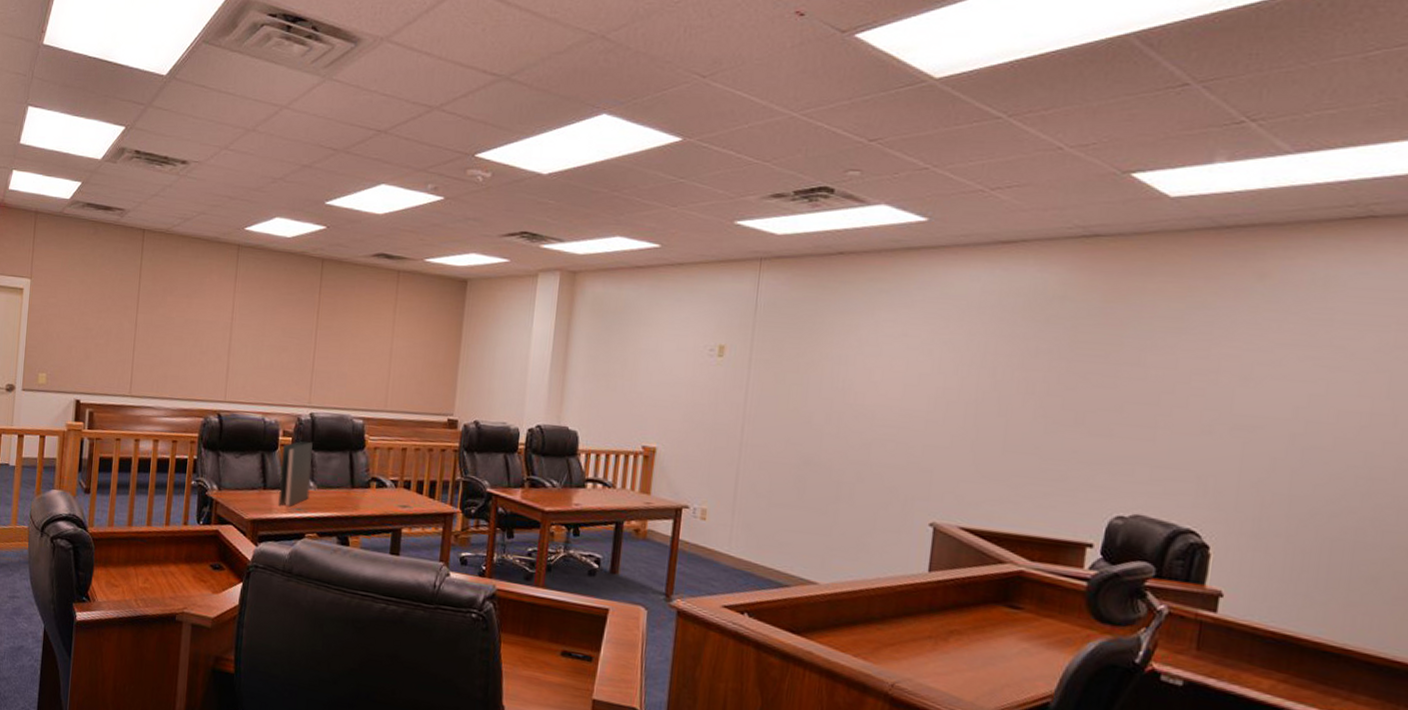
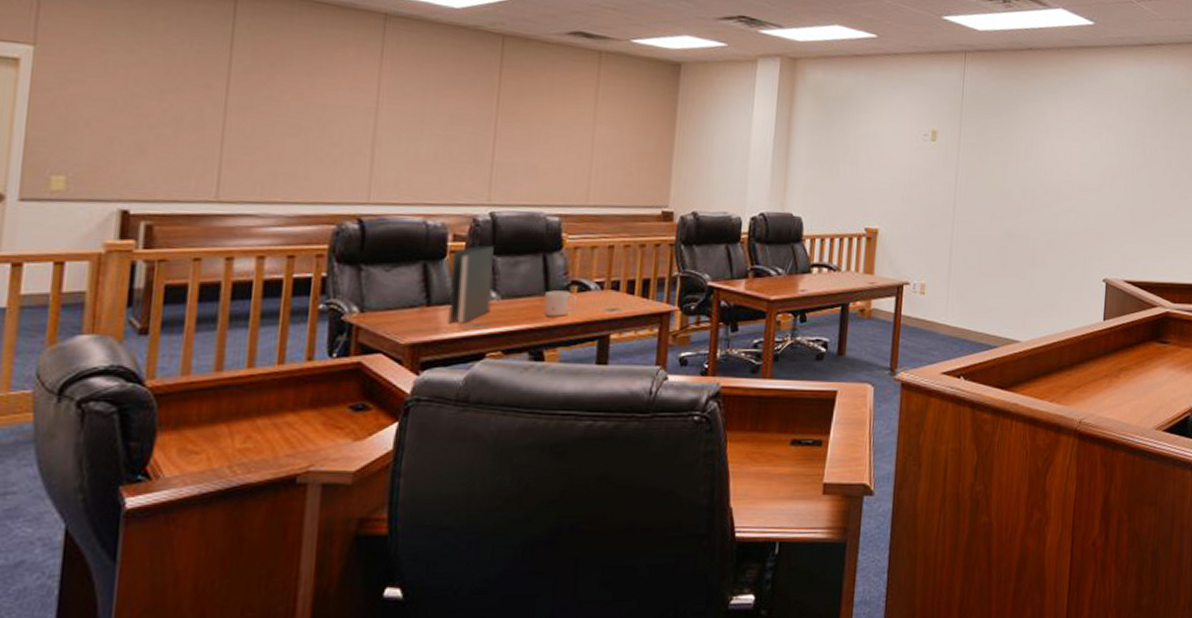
mug: none [349,484,376,508] -> present [544,290,578,317]

